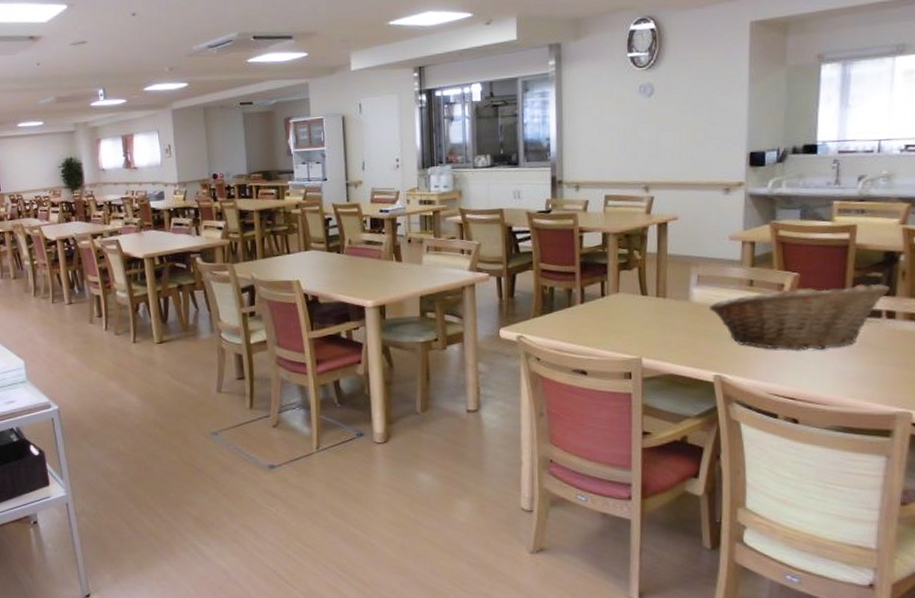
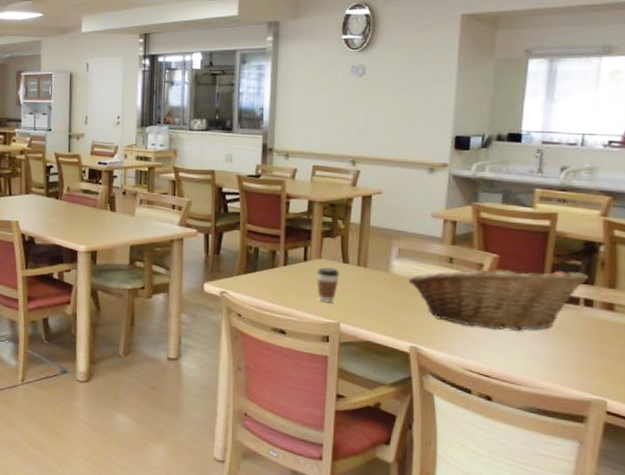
coffee cup: none [615,301,639,338] -> present [317,267,340,303]

